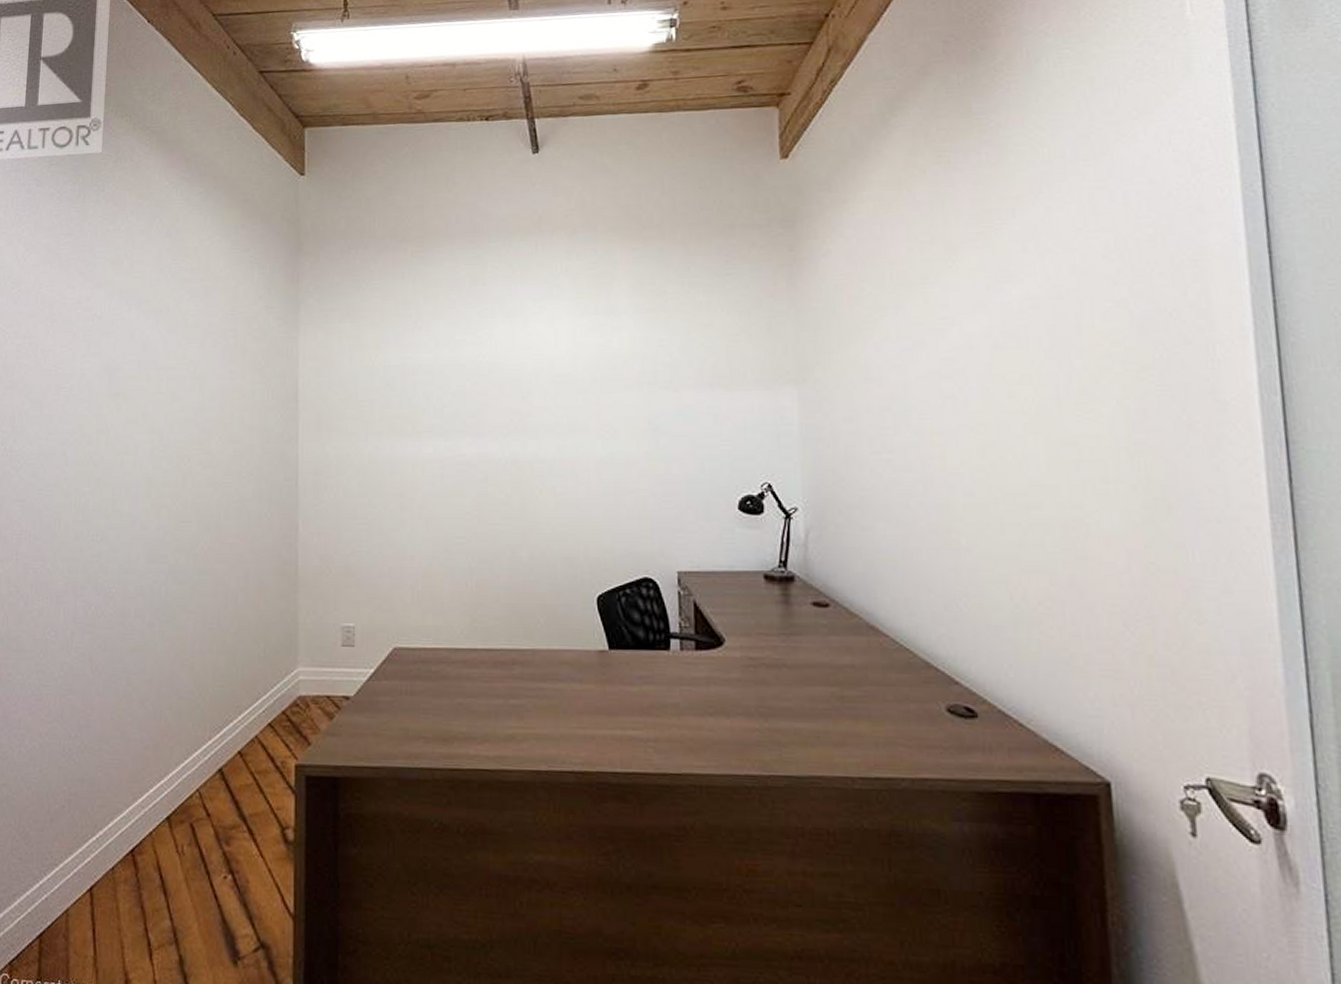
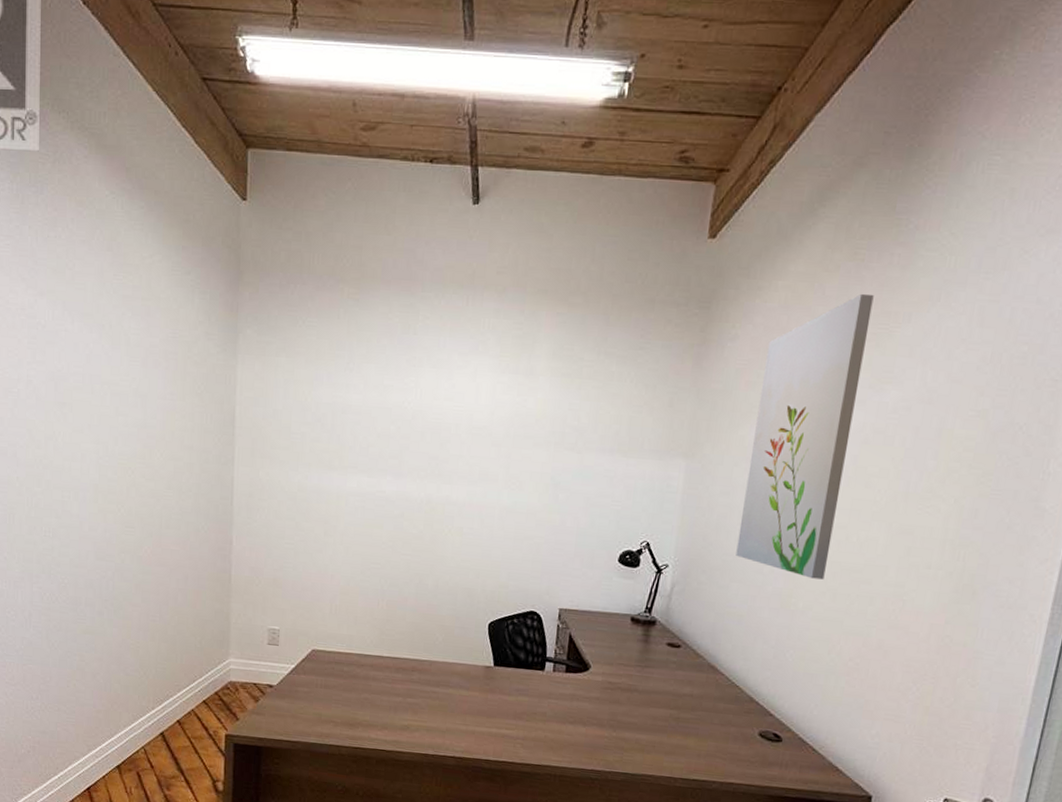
wall art: none [865,194,985,508] -> present [736,293,874,580]

